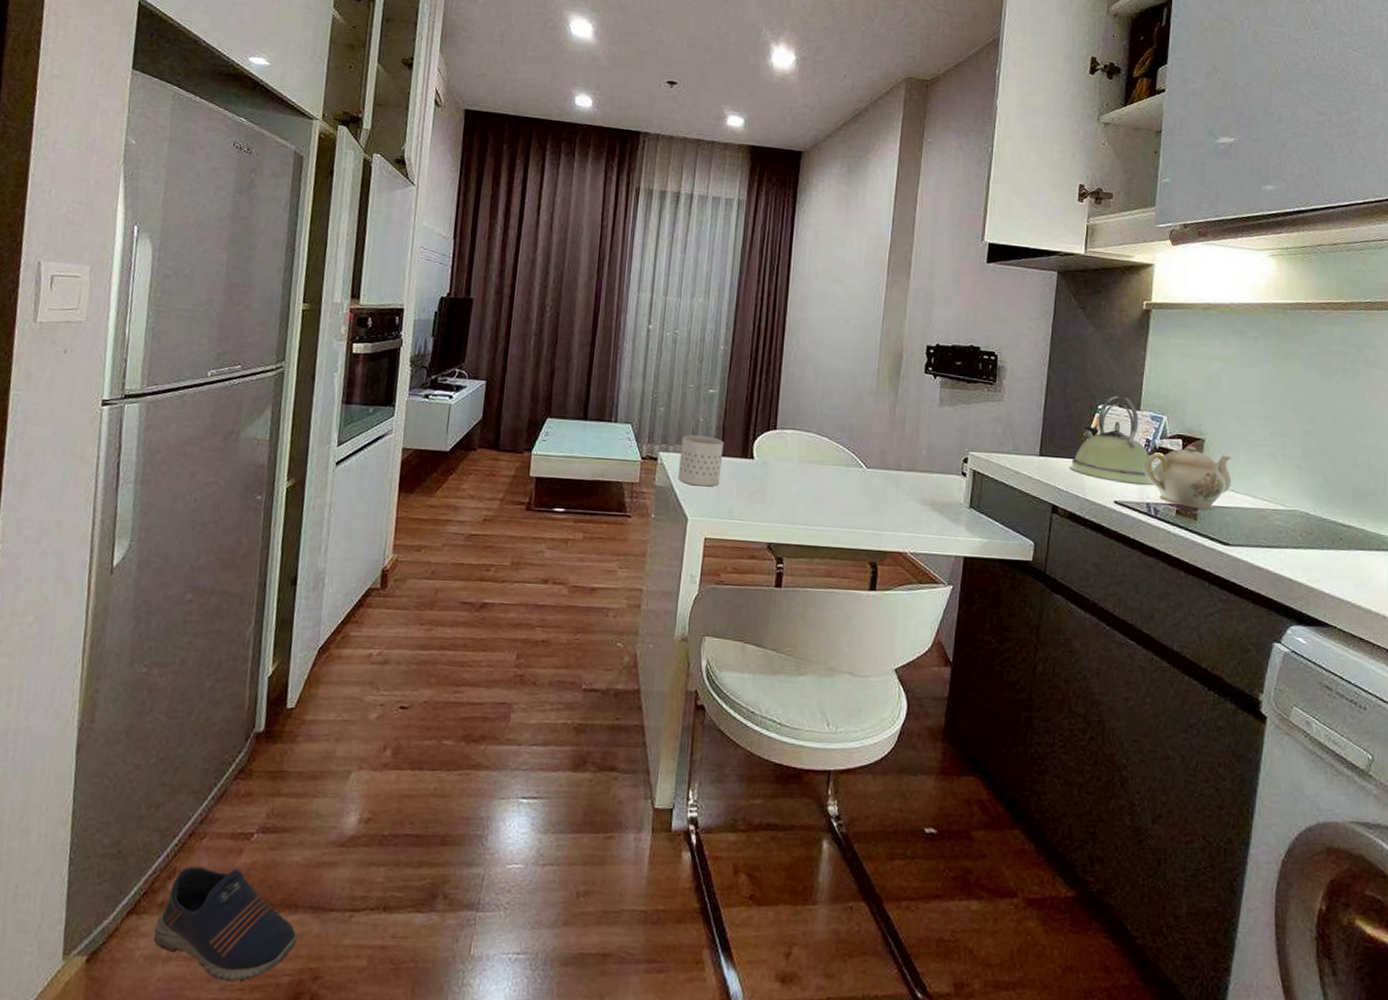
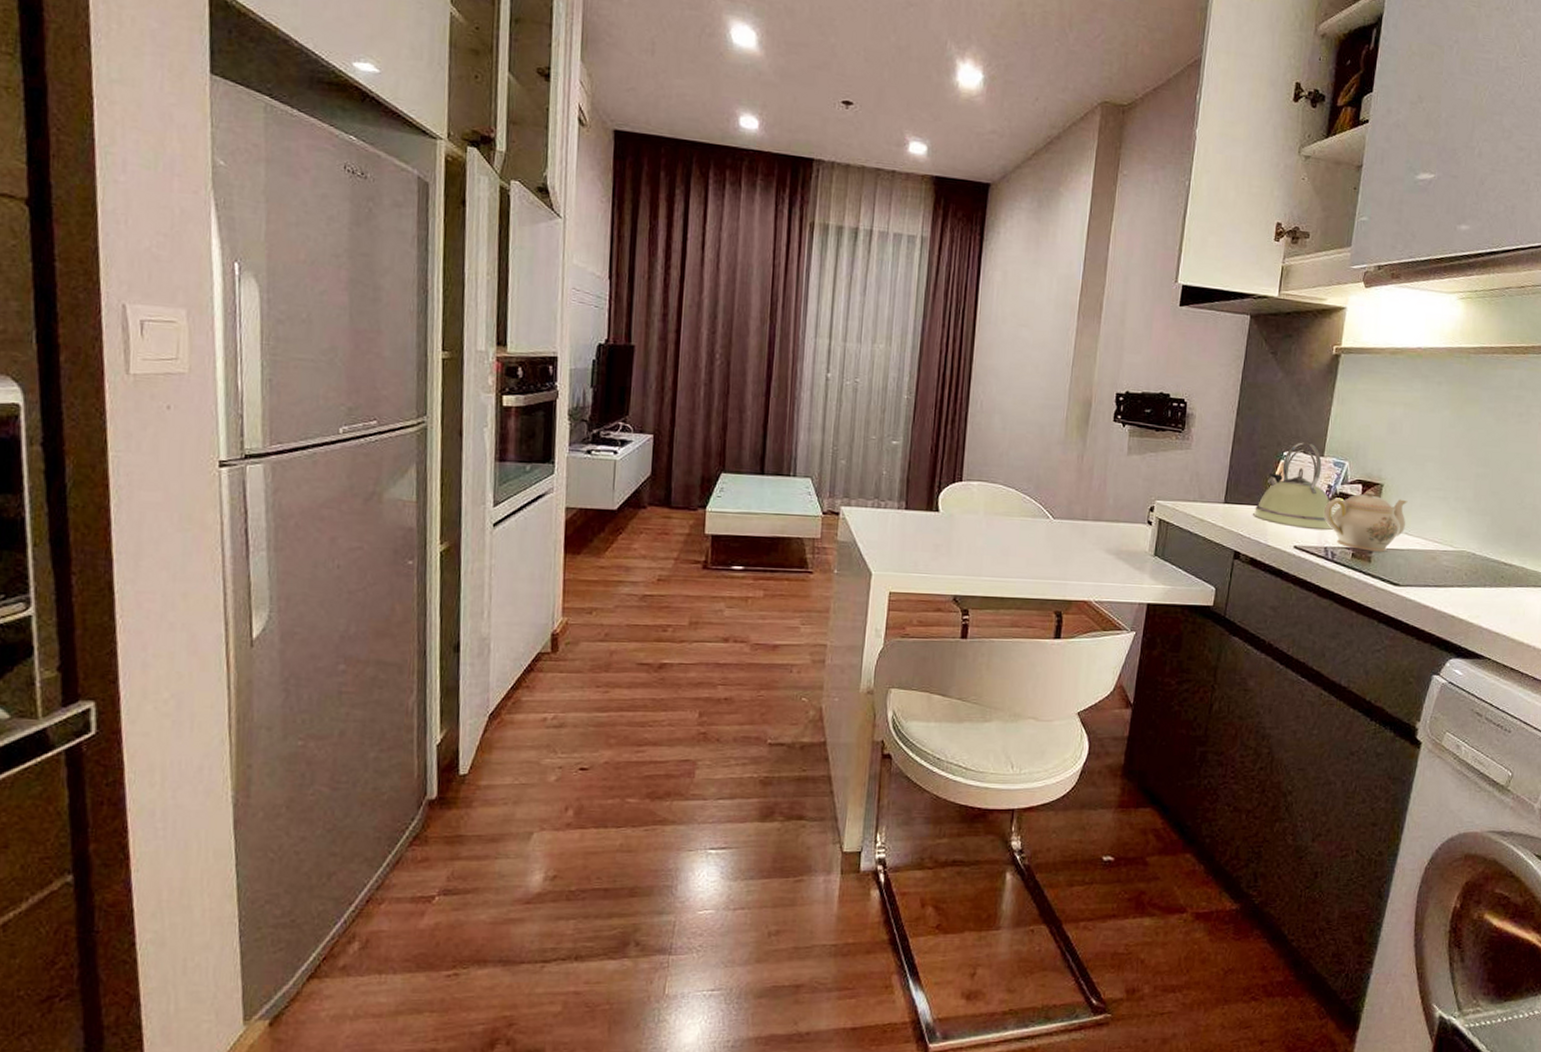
shoe: present [154,867,297,981] -> none [338,931,488,1033]
mug: present [678,435,724,487] -> none [861,488,908,541]

